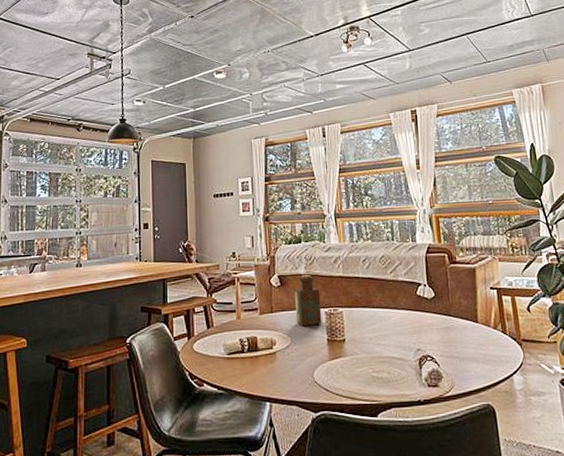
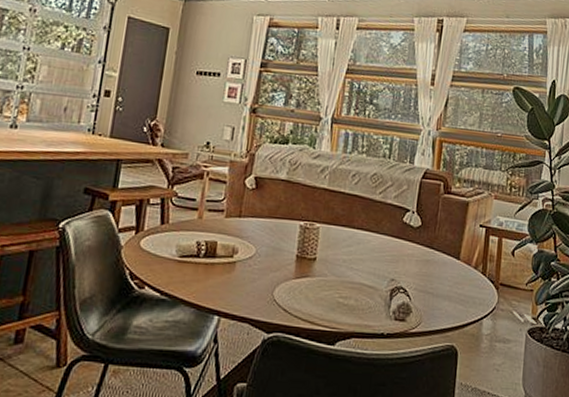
bottle: present [294,274,322,327] -> none [265,179,299,239]

